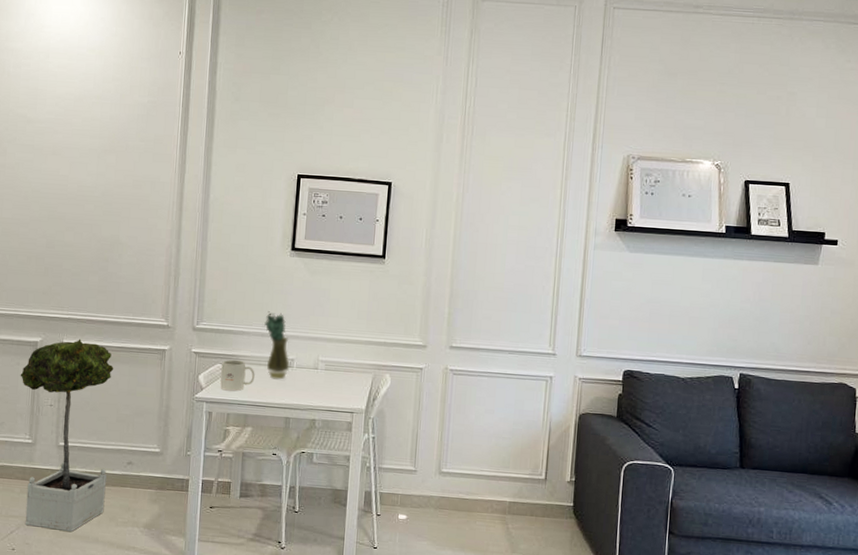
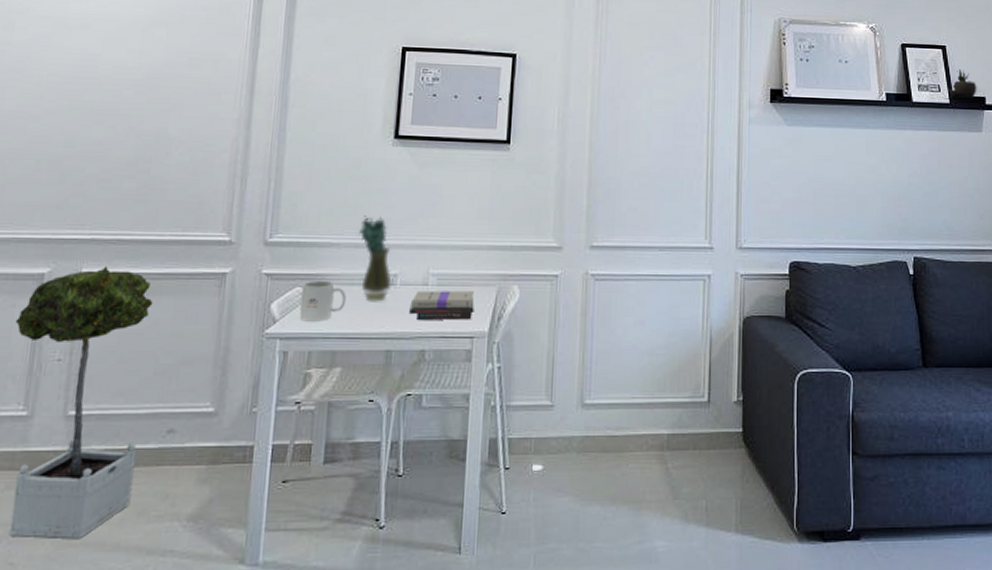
books: none [303,373,355,399] -> present [409,290,475,320]
succulent plant: none [782,206,819,235] -> present [943,70,980,101]

